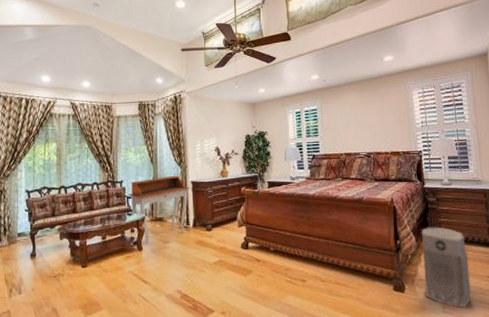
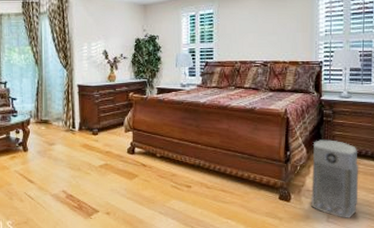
desk: present [128,175,190,245] -> none [12,78,76,146]

